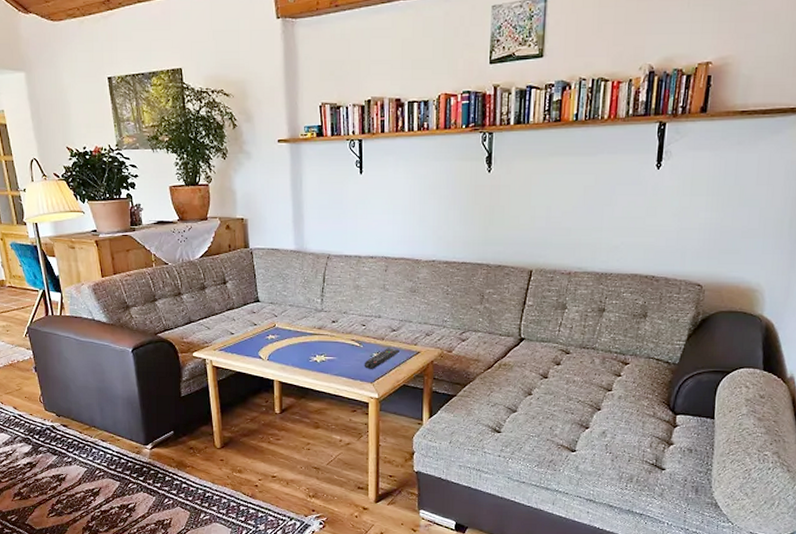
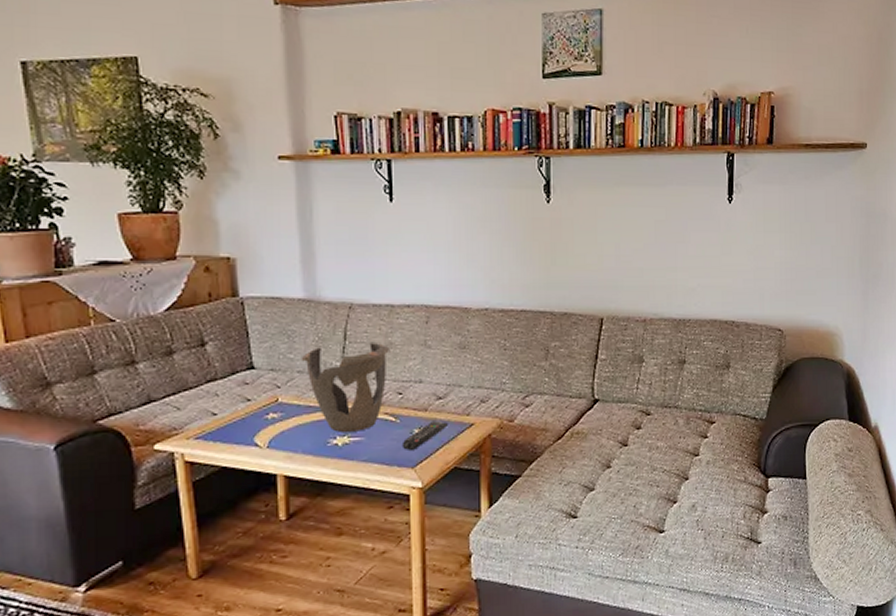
decorative bowl: none [292,284,356,352] -> present [301,341,389,432]

